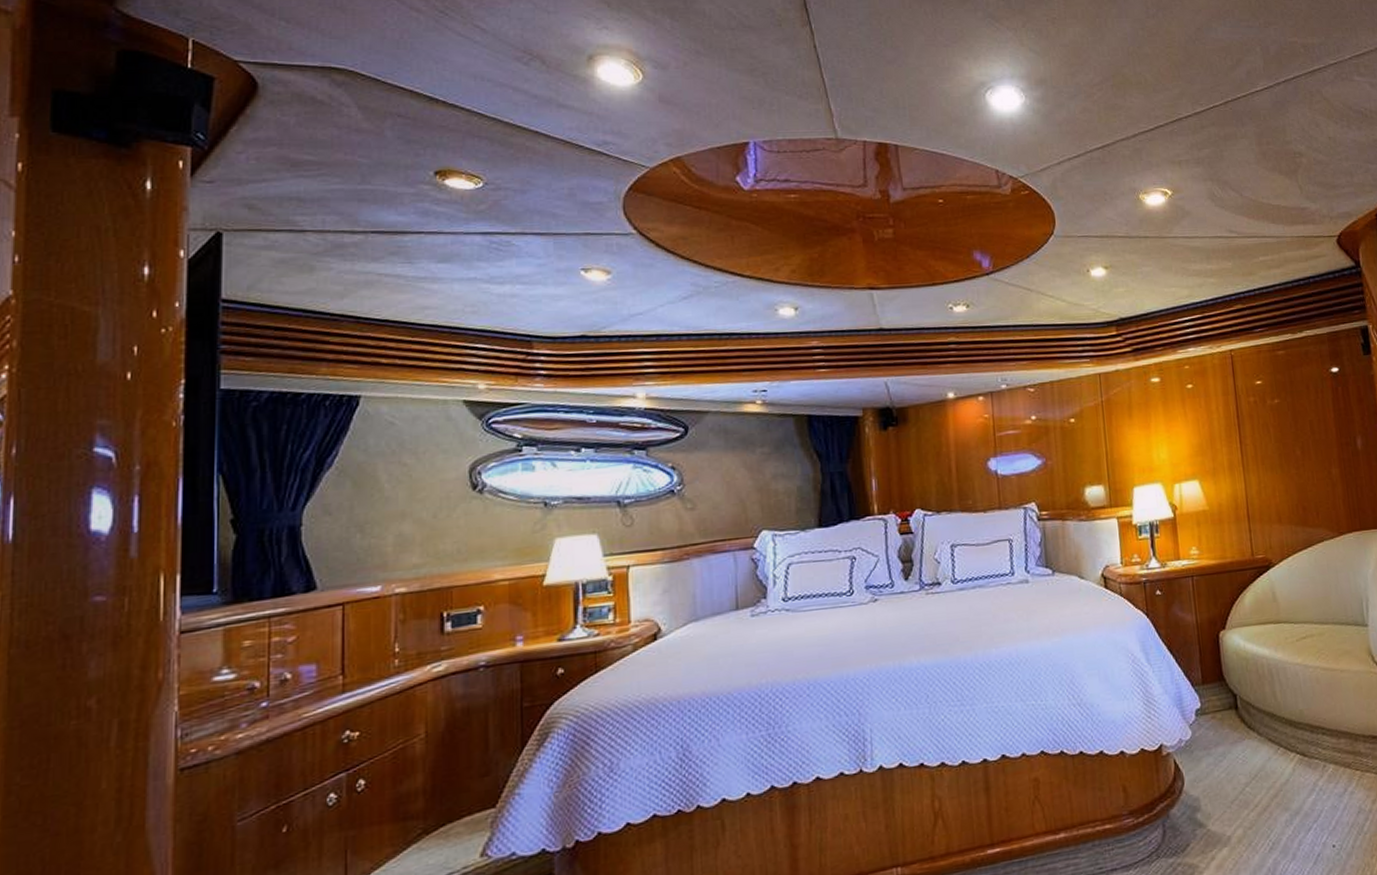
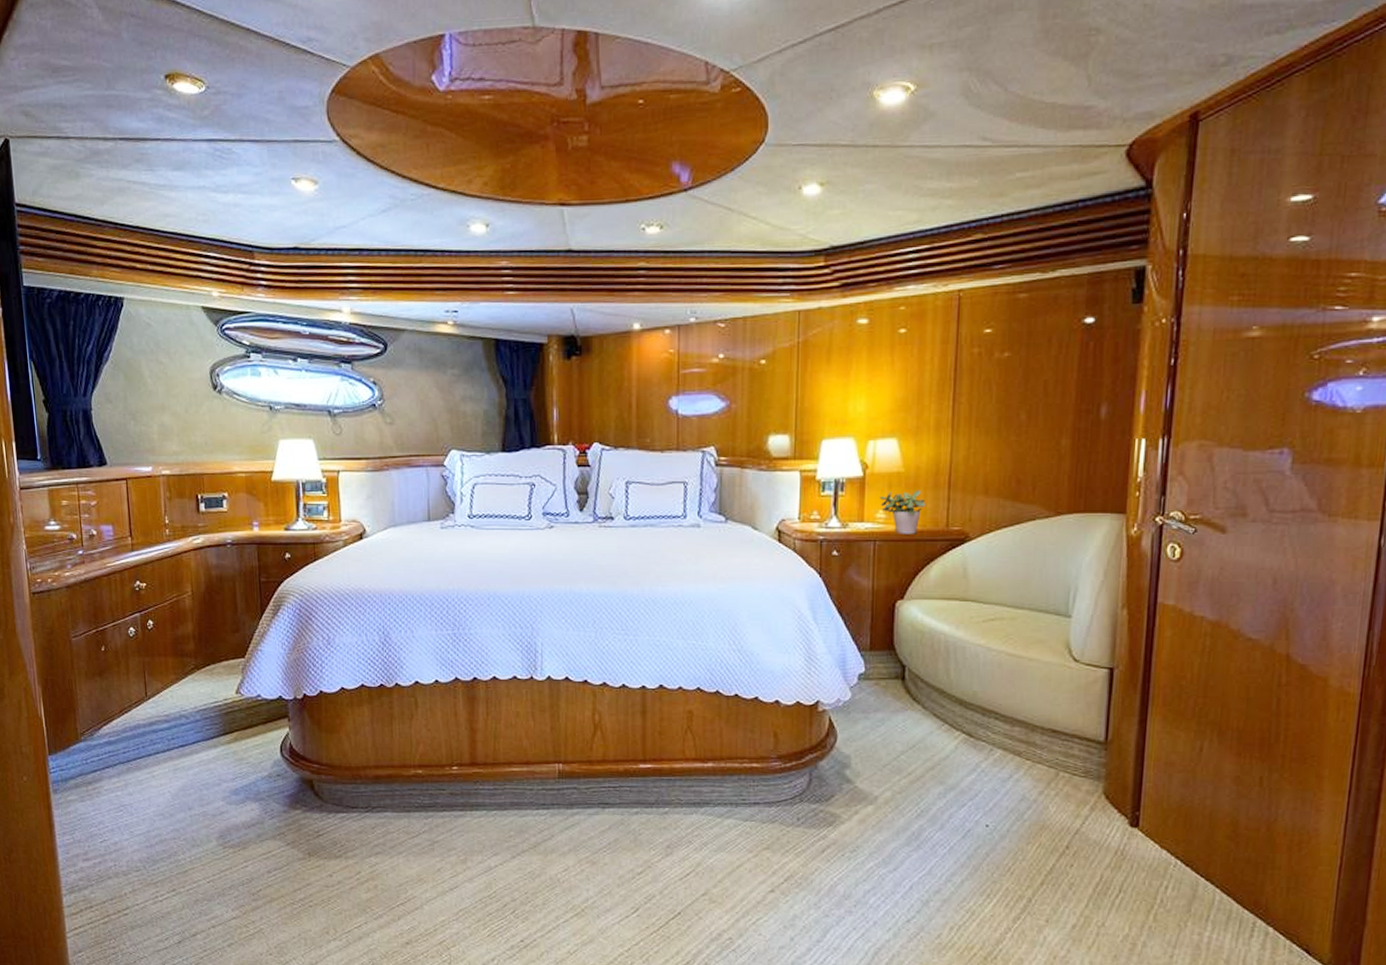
potted plant: none [1191,525,1232,568] -> present [880,490,926,534]

